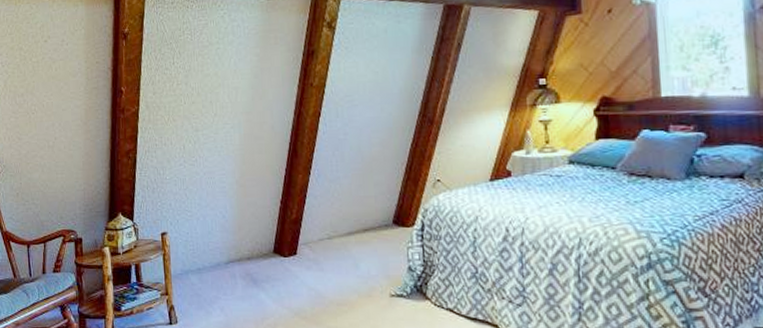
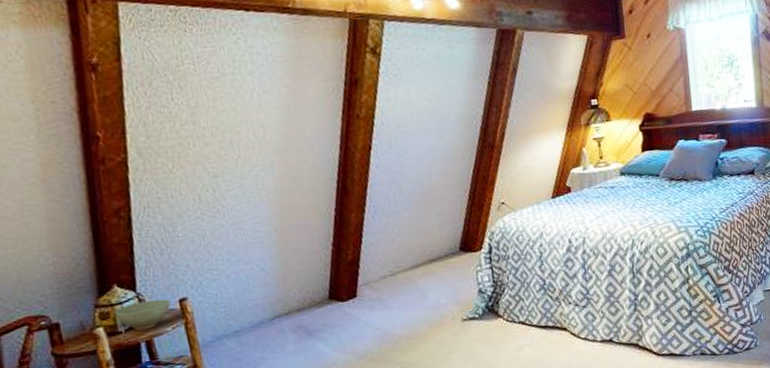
bowl: none [118,230,155,255] -> present [115,299,171,331]

